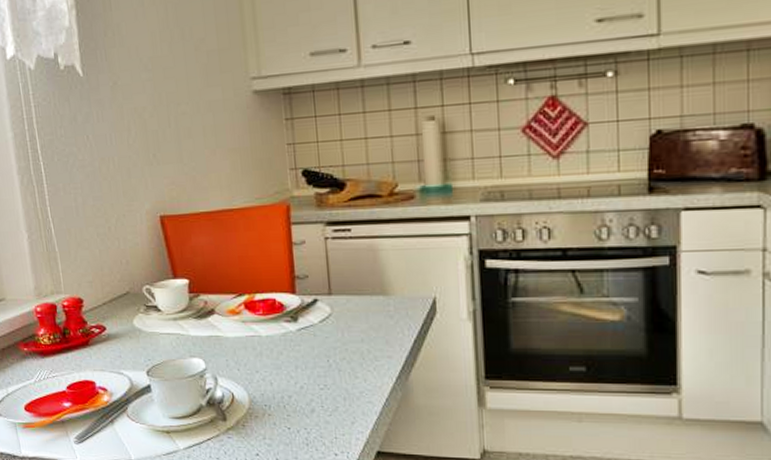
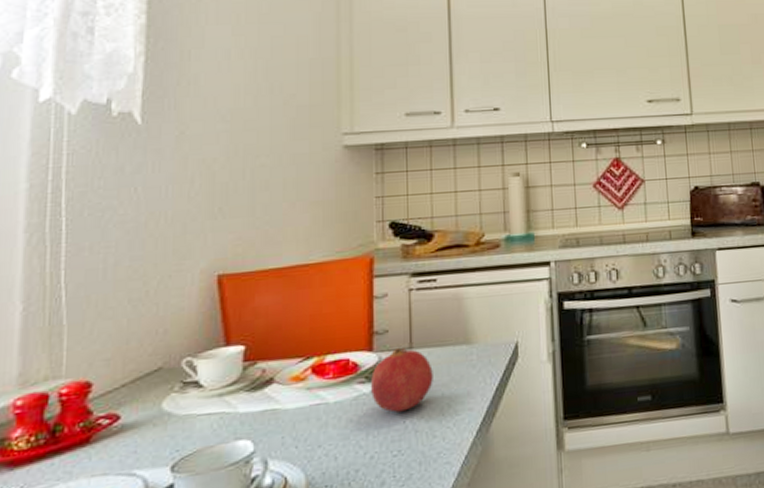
fruit: none [295,292,353,351] -> present [370,347,433,413]

